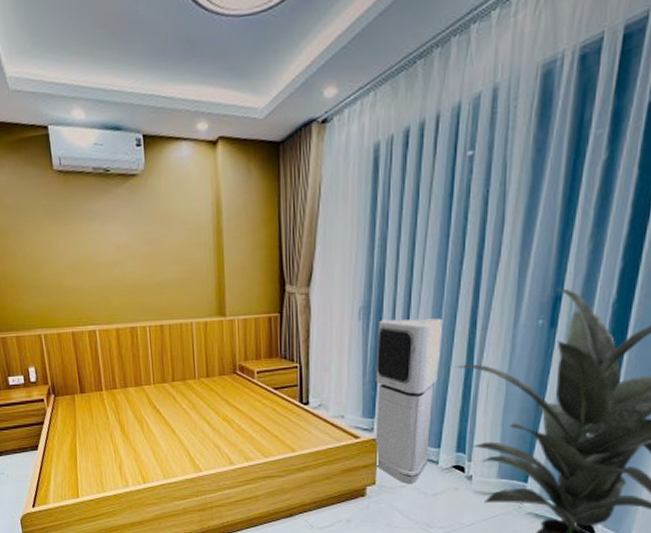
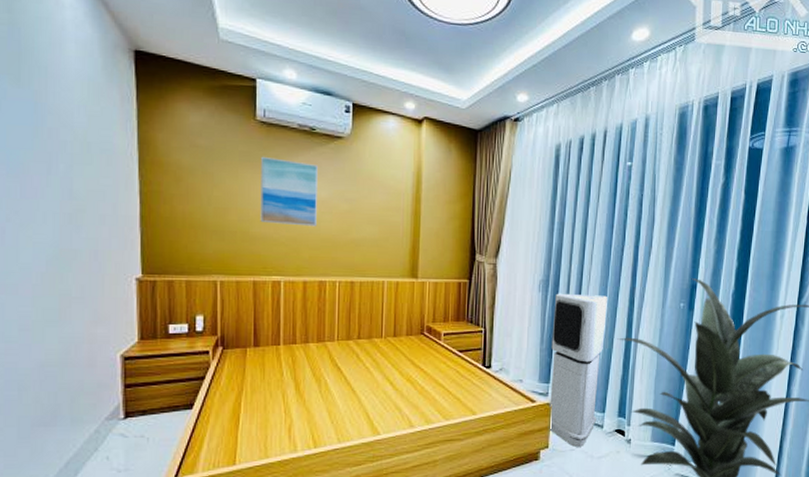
wall art: none [63,206,123,275] -> present [260,156,319,227]

